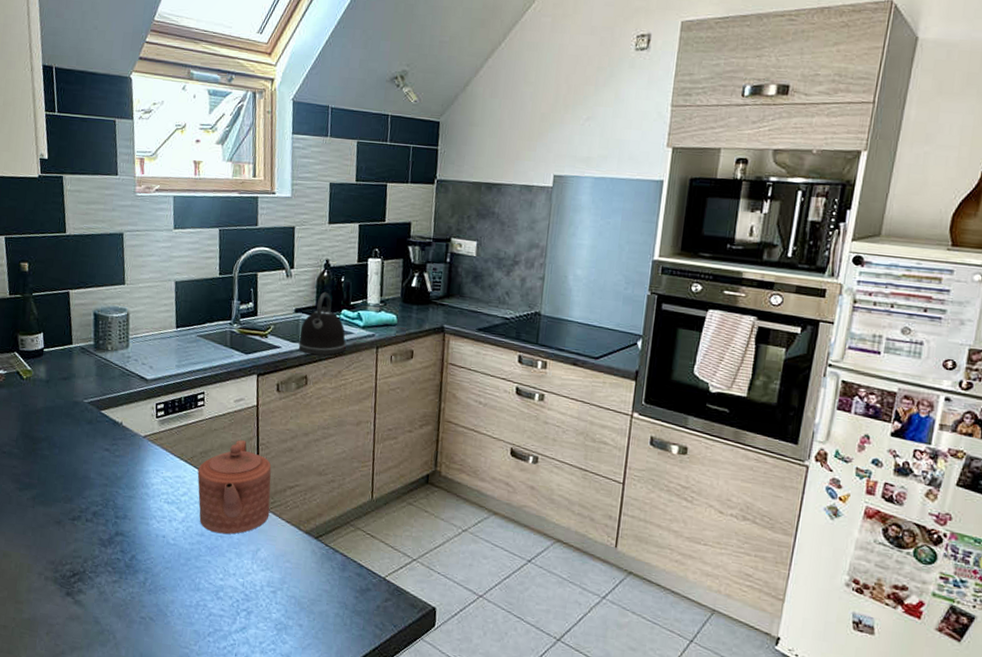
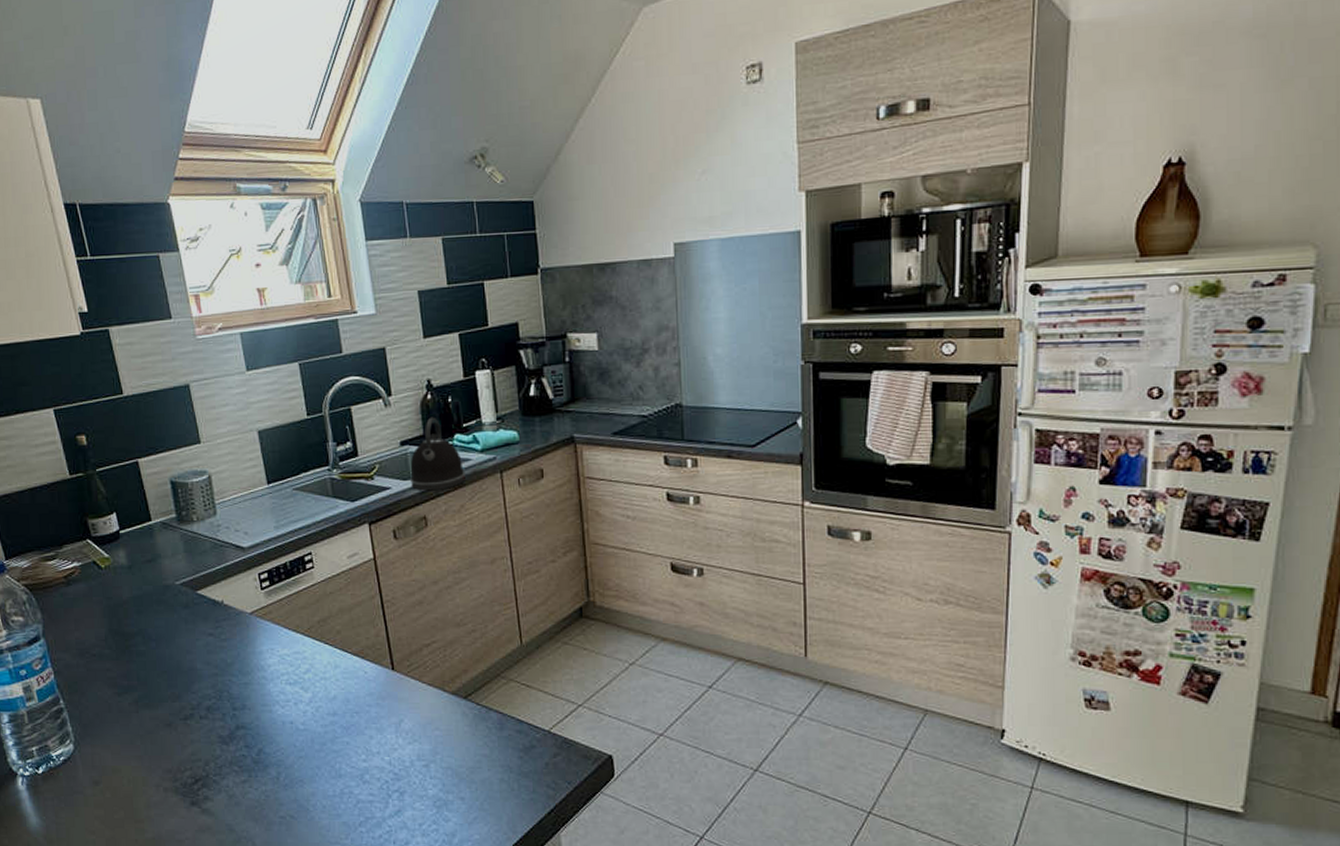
teapot: present [197,440,272,535] -> none [318,600,408,709]

